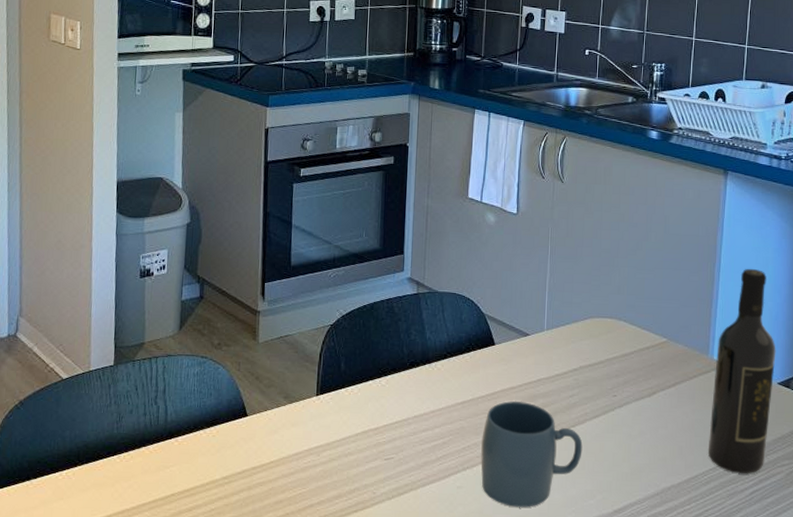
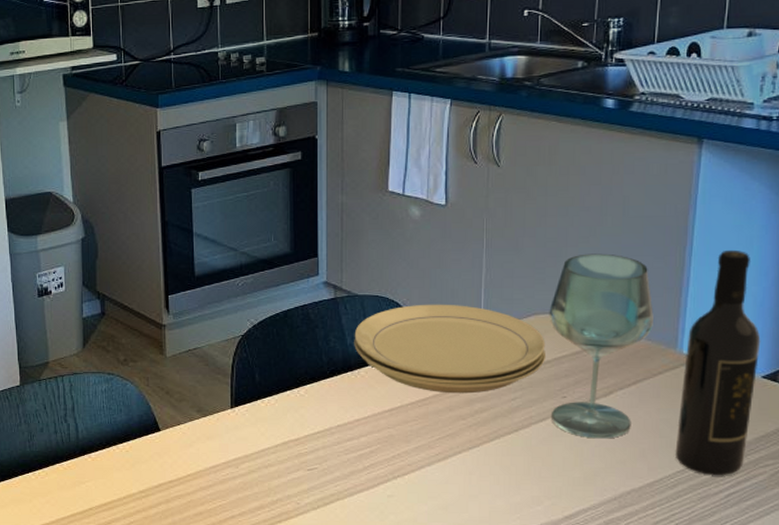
plate: none [432,303,600,389] -> present [354,304,547,394]
mug: present [481,400,583,507] -> none [413,406,528,515]
wine glass: none [602,265,690,437] -> present [549,253,655,439]

